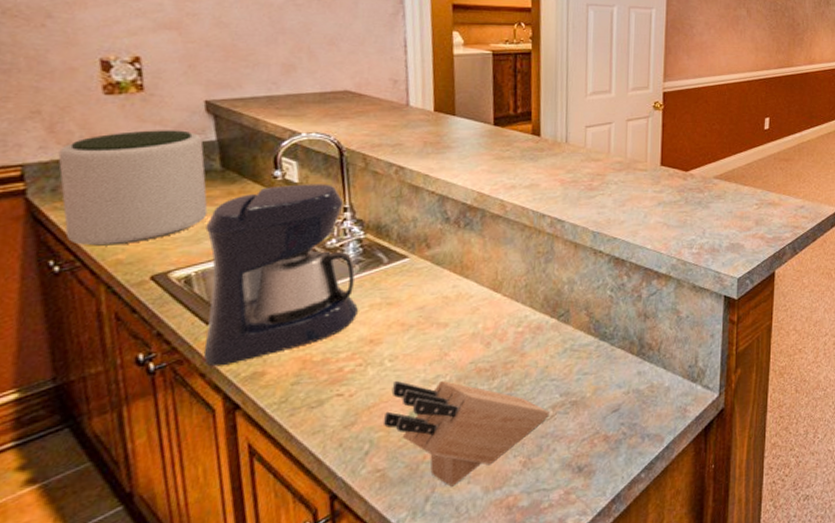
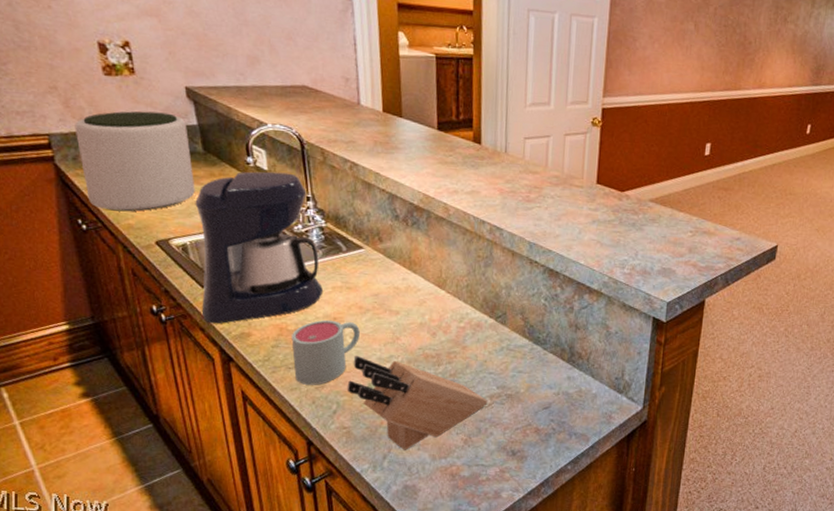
mug: none [316,343,401,425] -> present [291,320,360,385]

